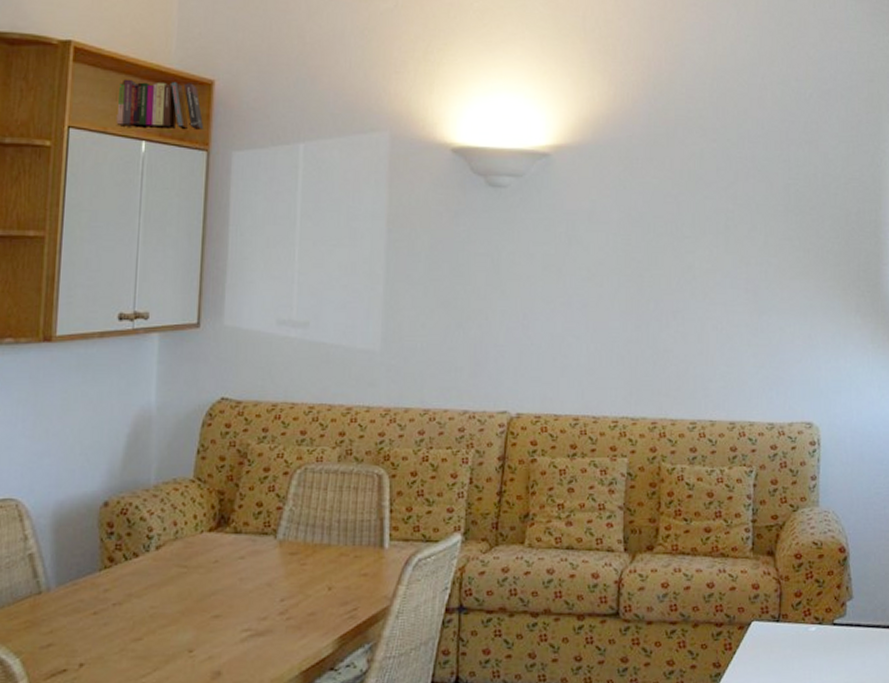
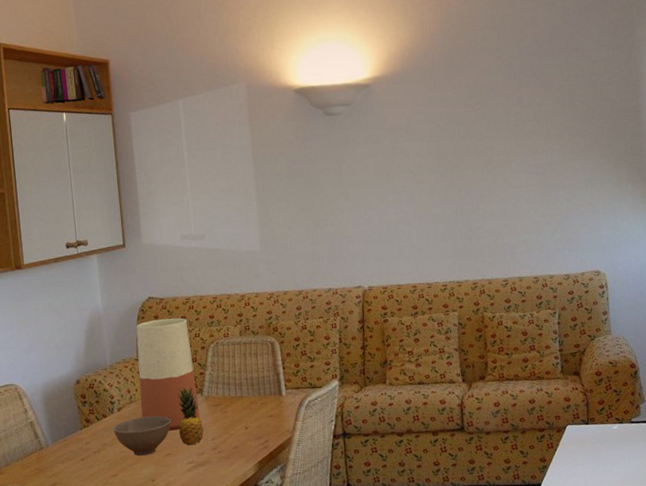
bowl: none [145,561,228,615] -> present [113,415,172,456]
vase: none [187,428,270,582] -> present [136,317,200,430]
fruit: none [237,524,272,606] -> present [177,386,204,446]

